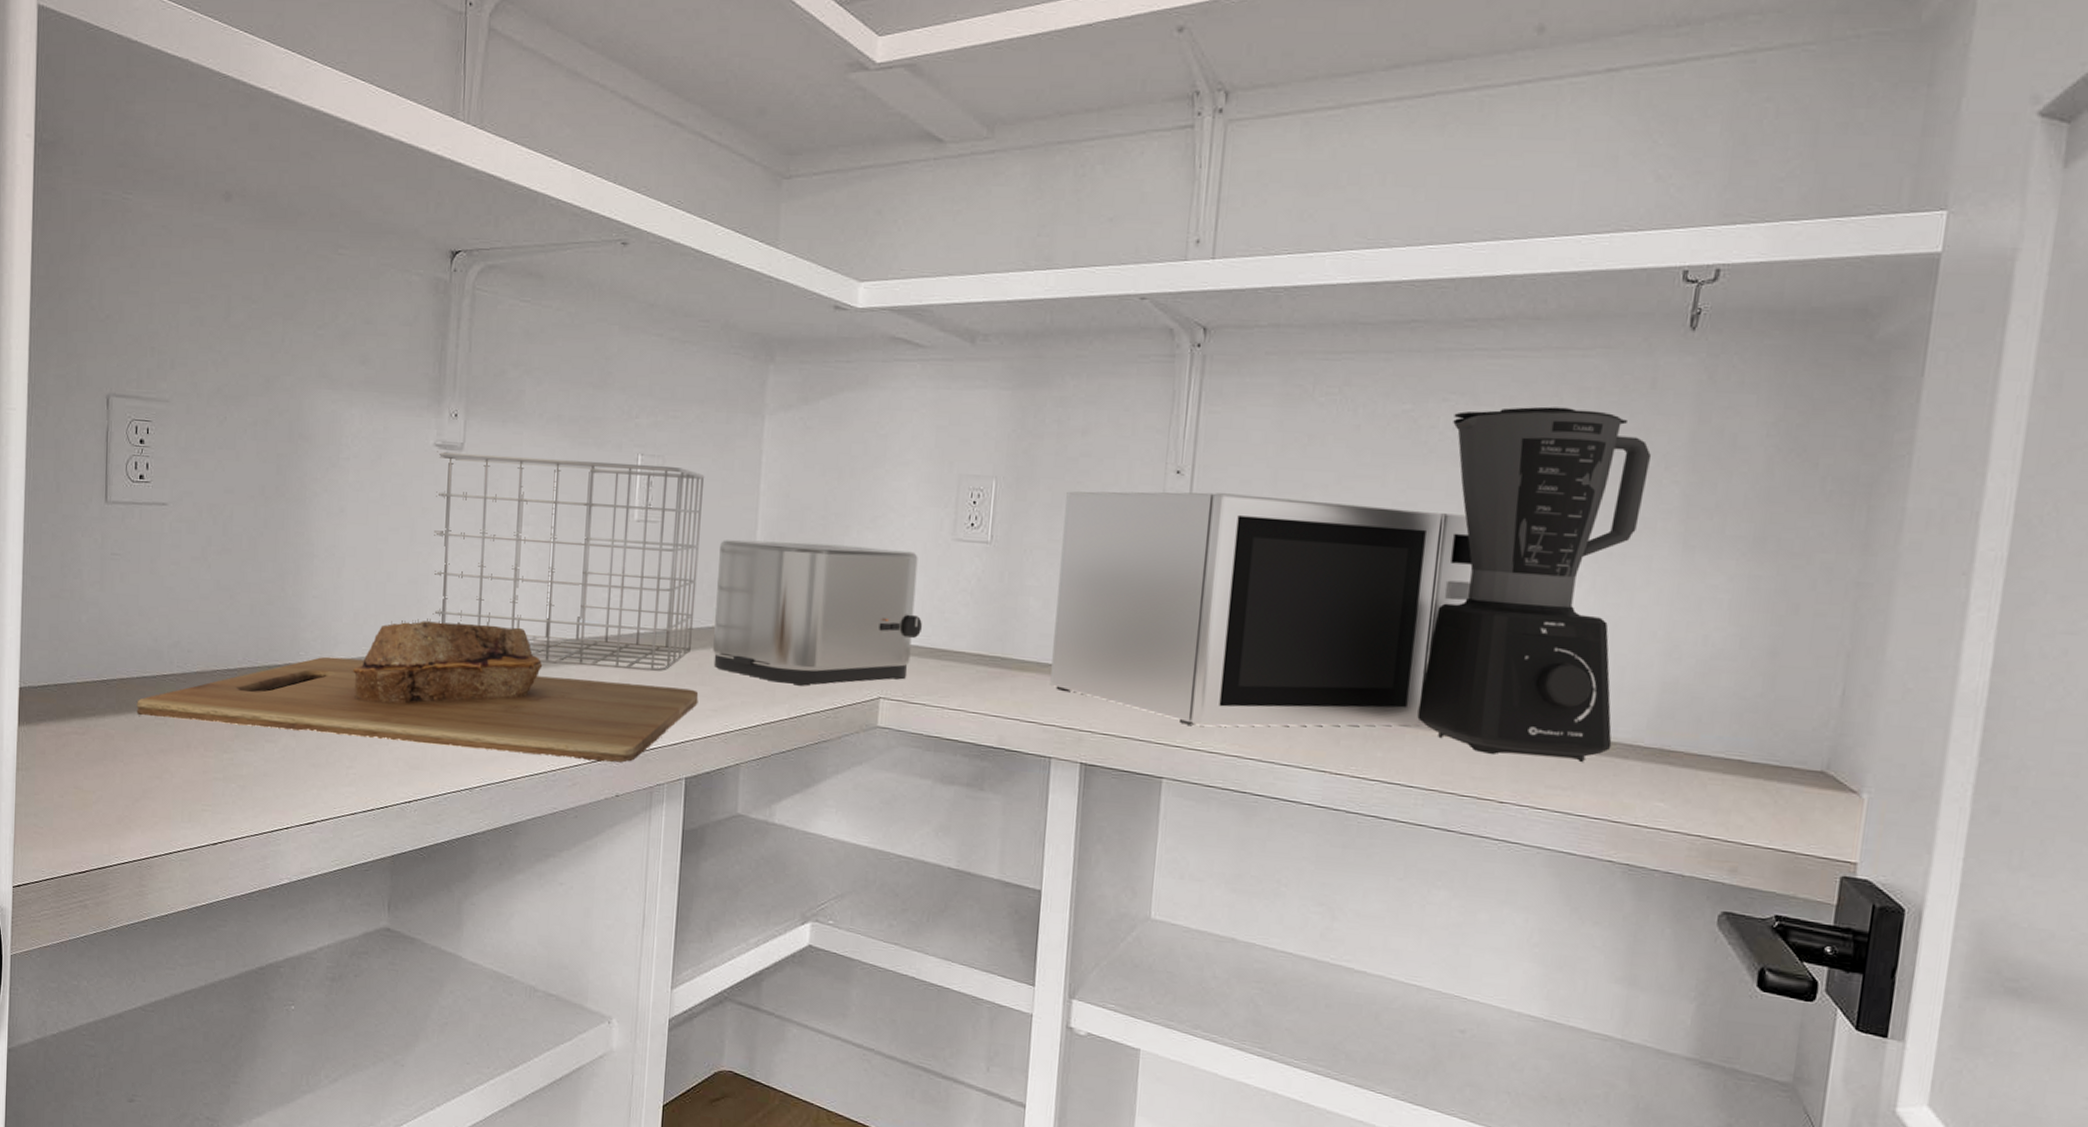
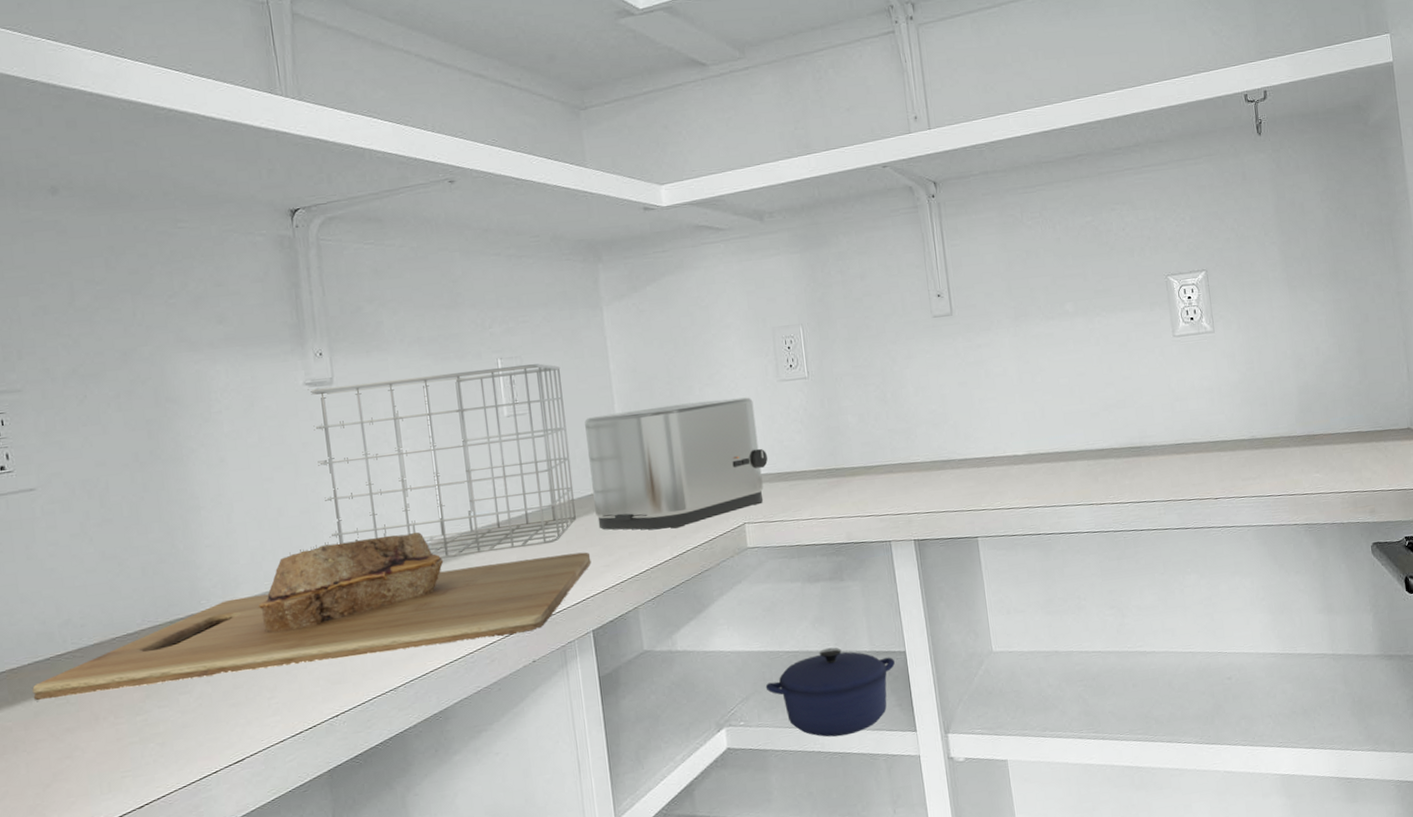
cooking pot: none [866,863,1025,969] -> present [765,647,895,737]
microwave: present [1050,491,1473,727] -> none [859,291,1162,491]
blender: present [1417,406,1651,762] -> none [1121,201,1277,465]

